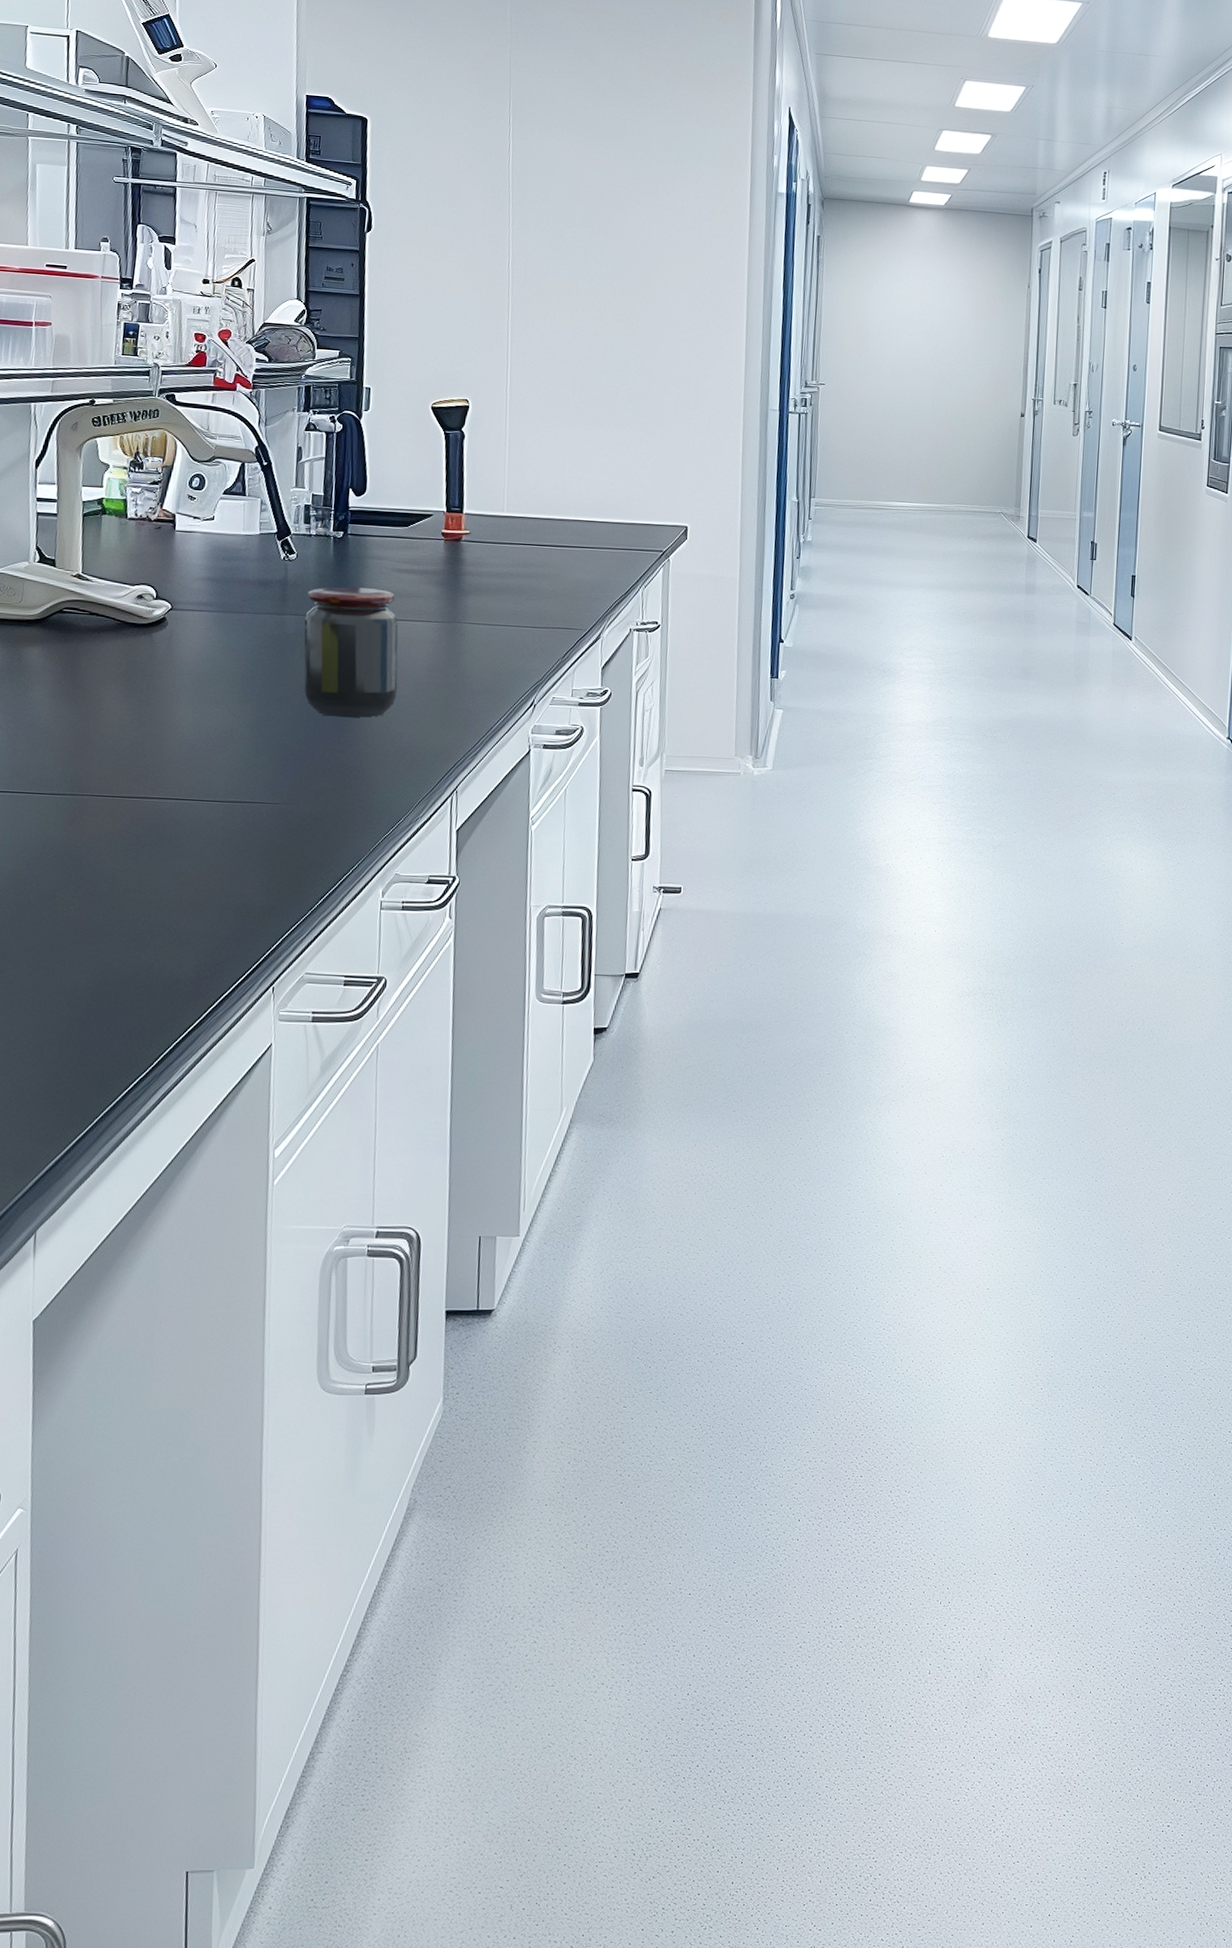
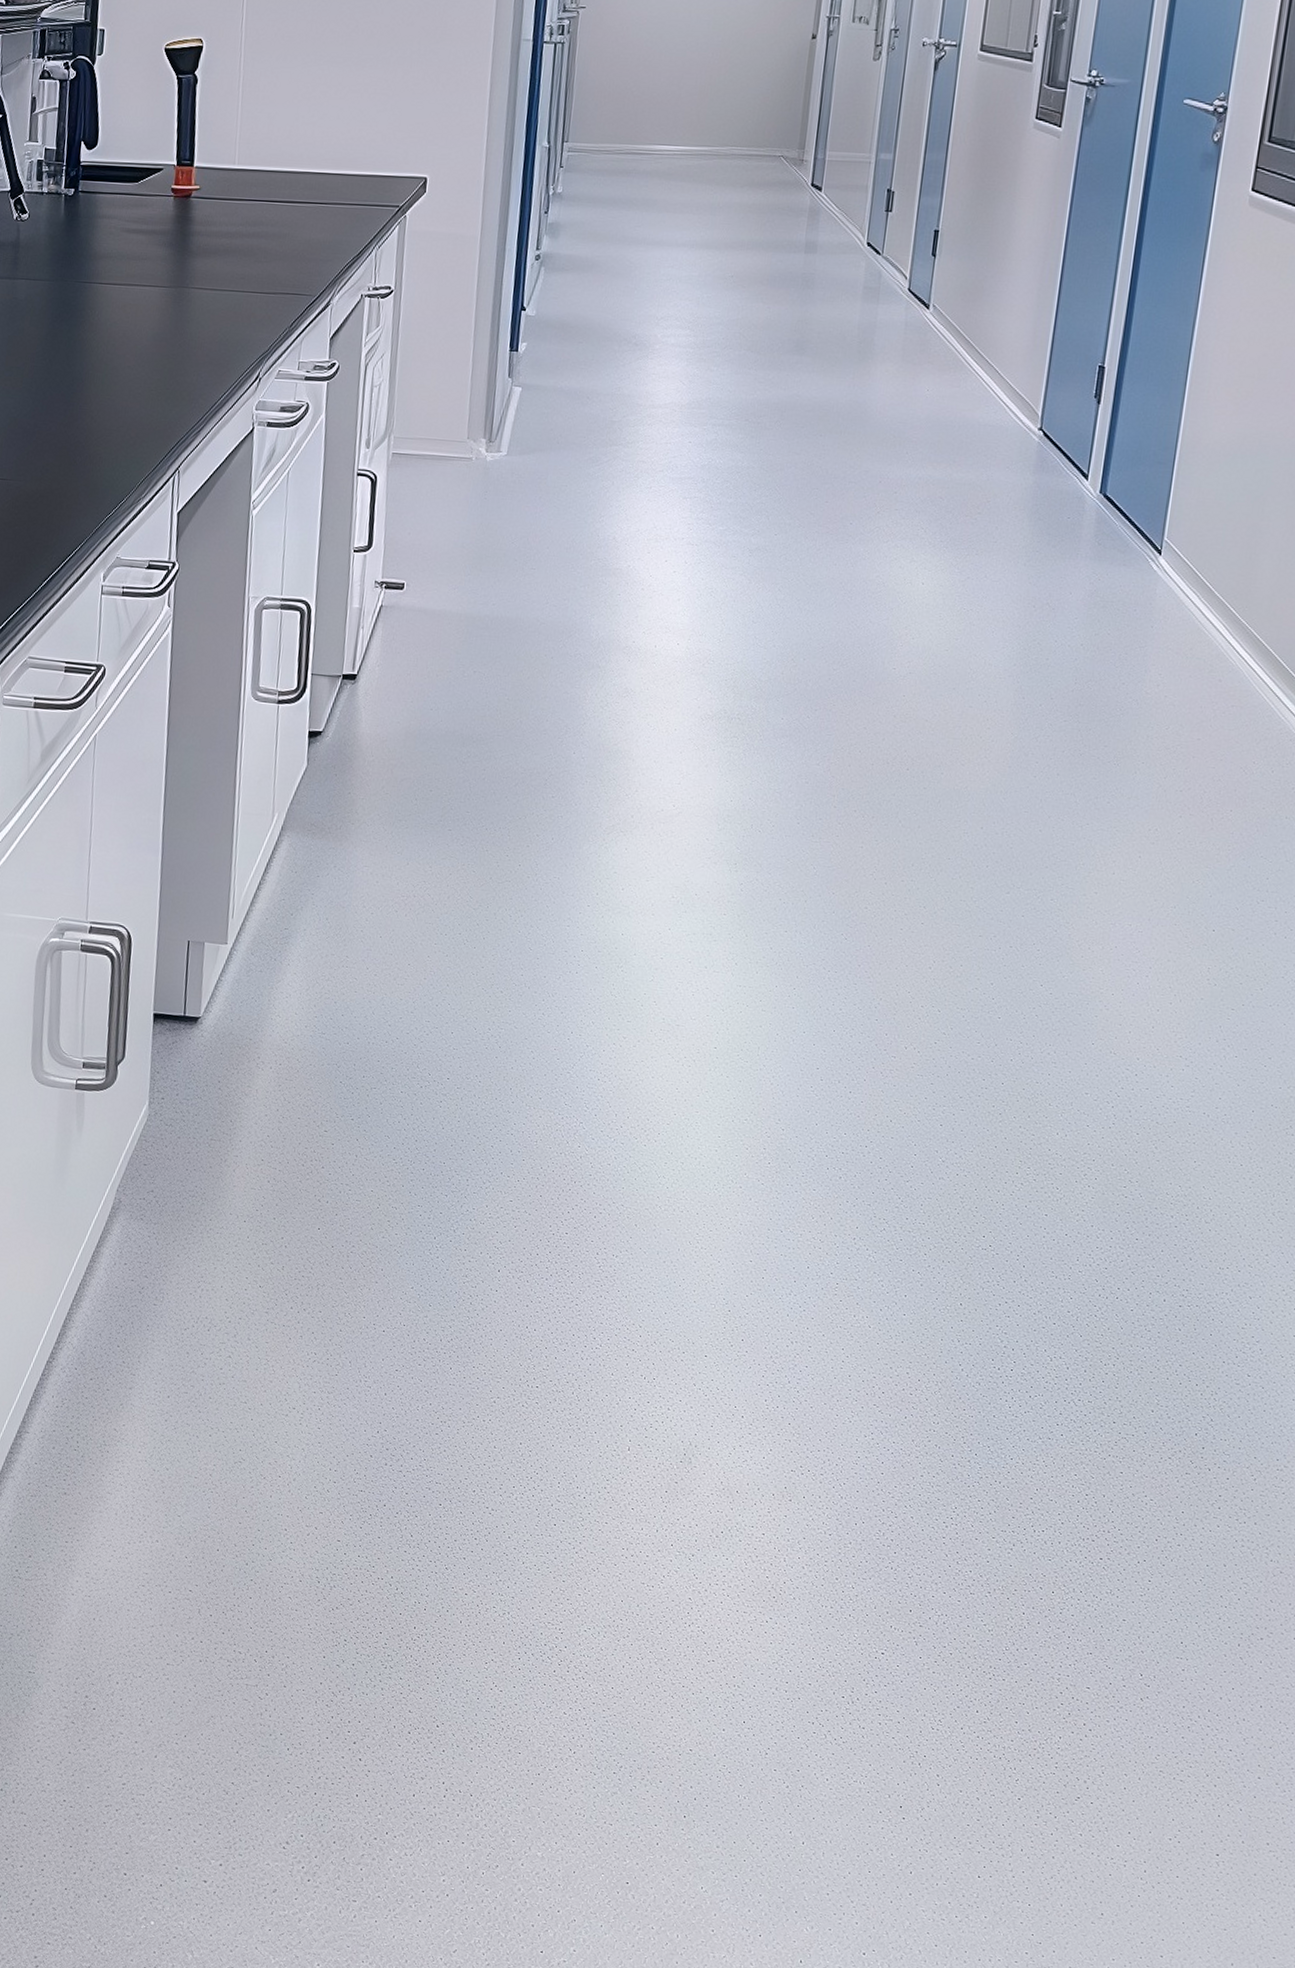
jar: present [304,586,398,718] -> none [33,248,126,390]

